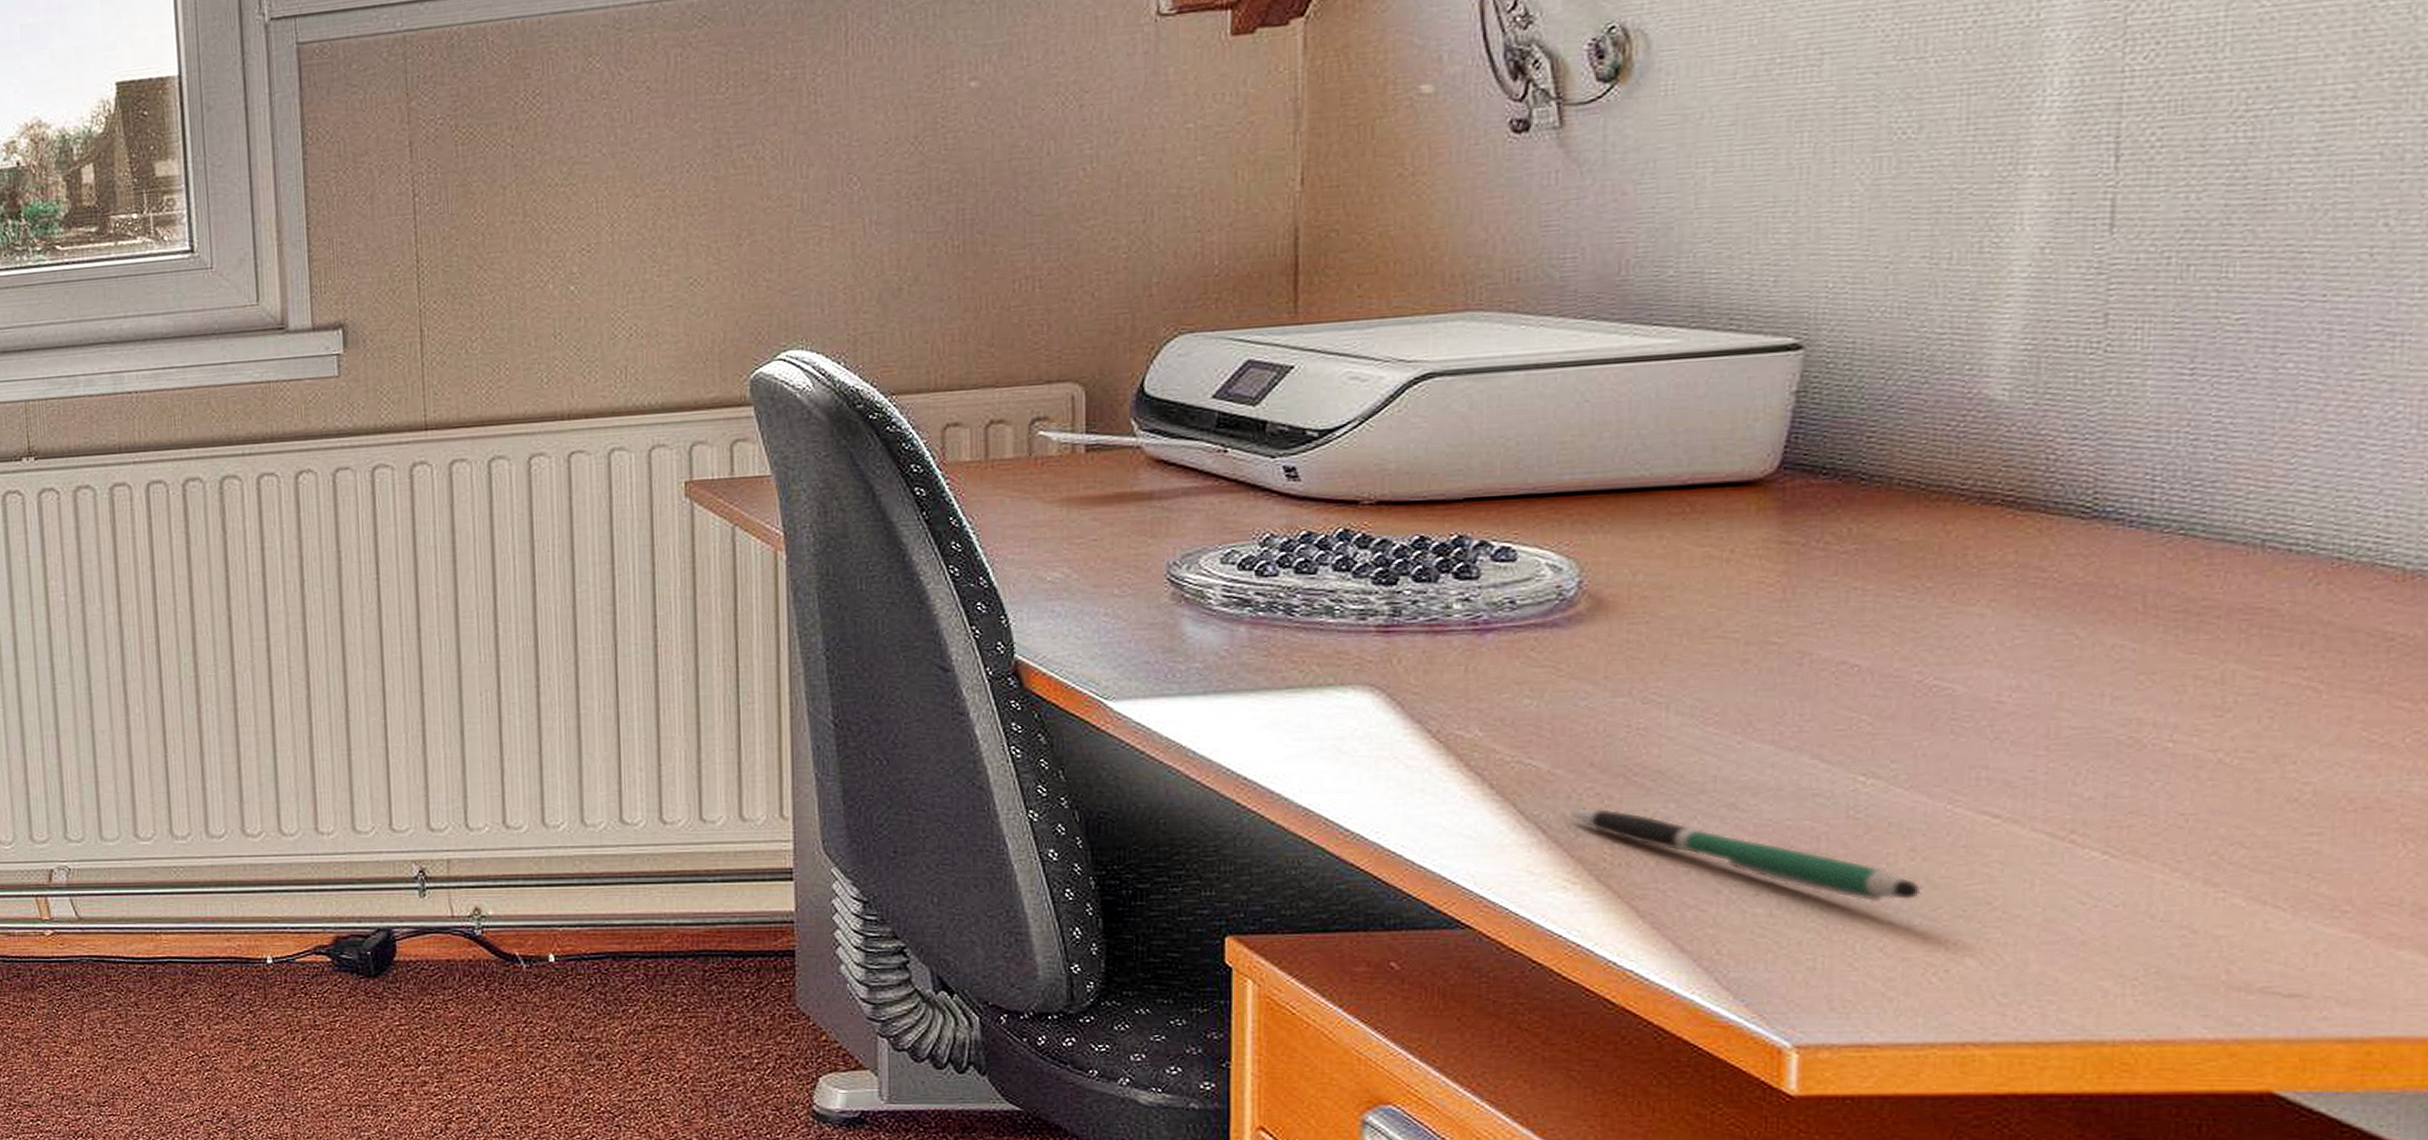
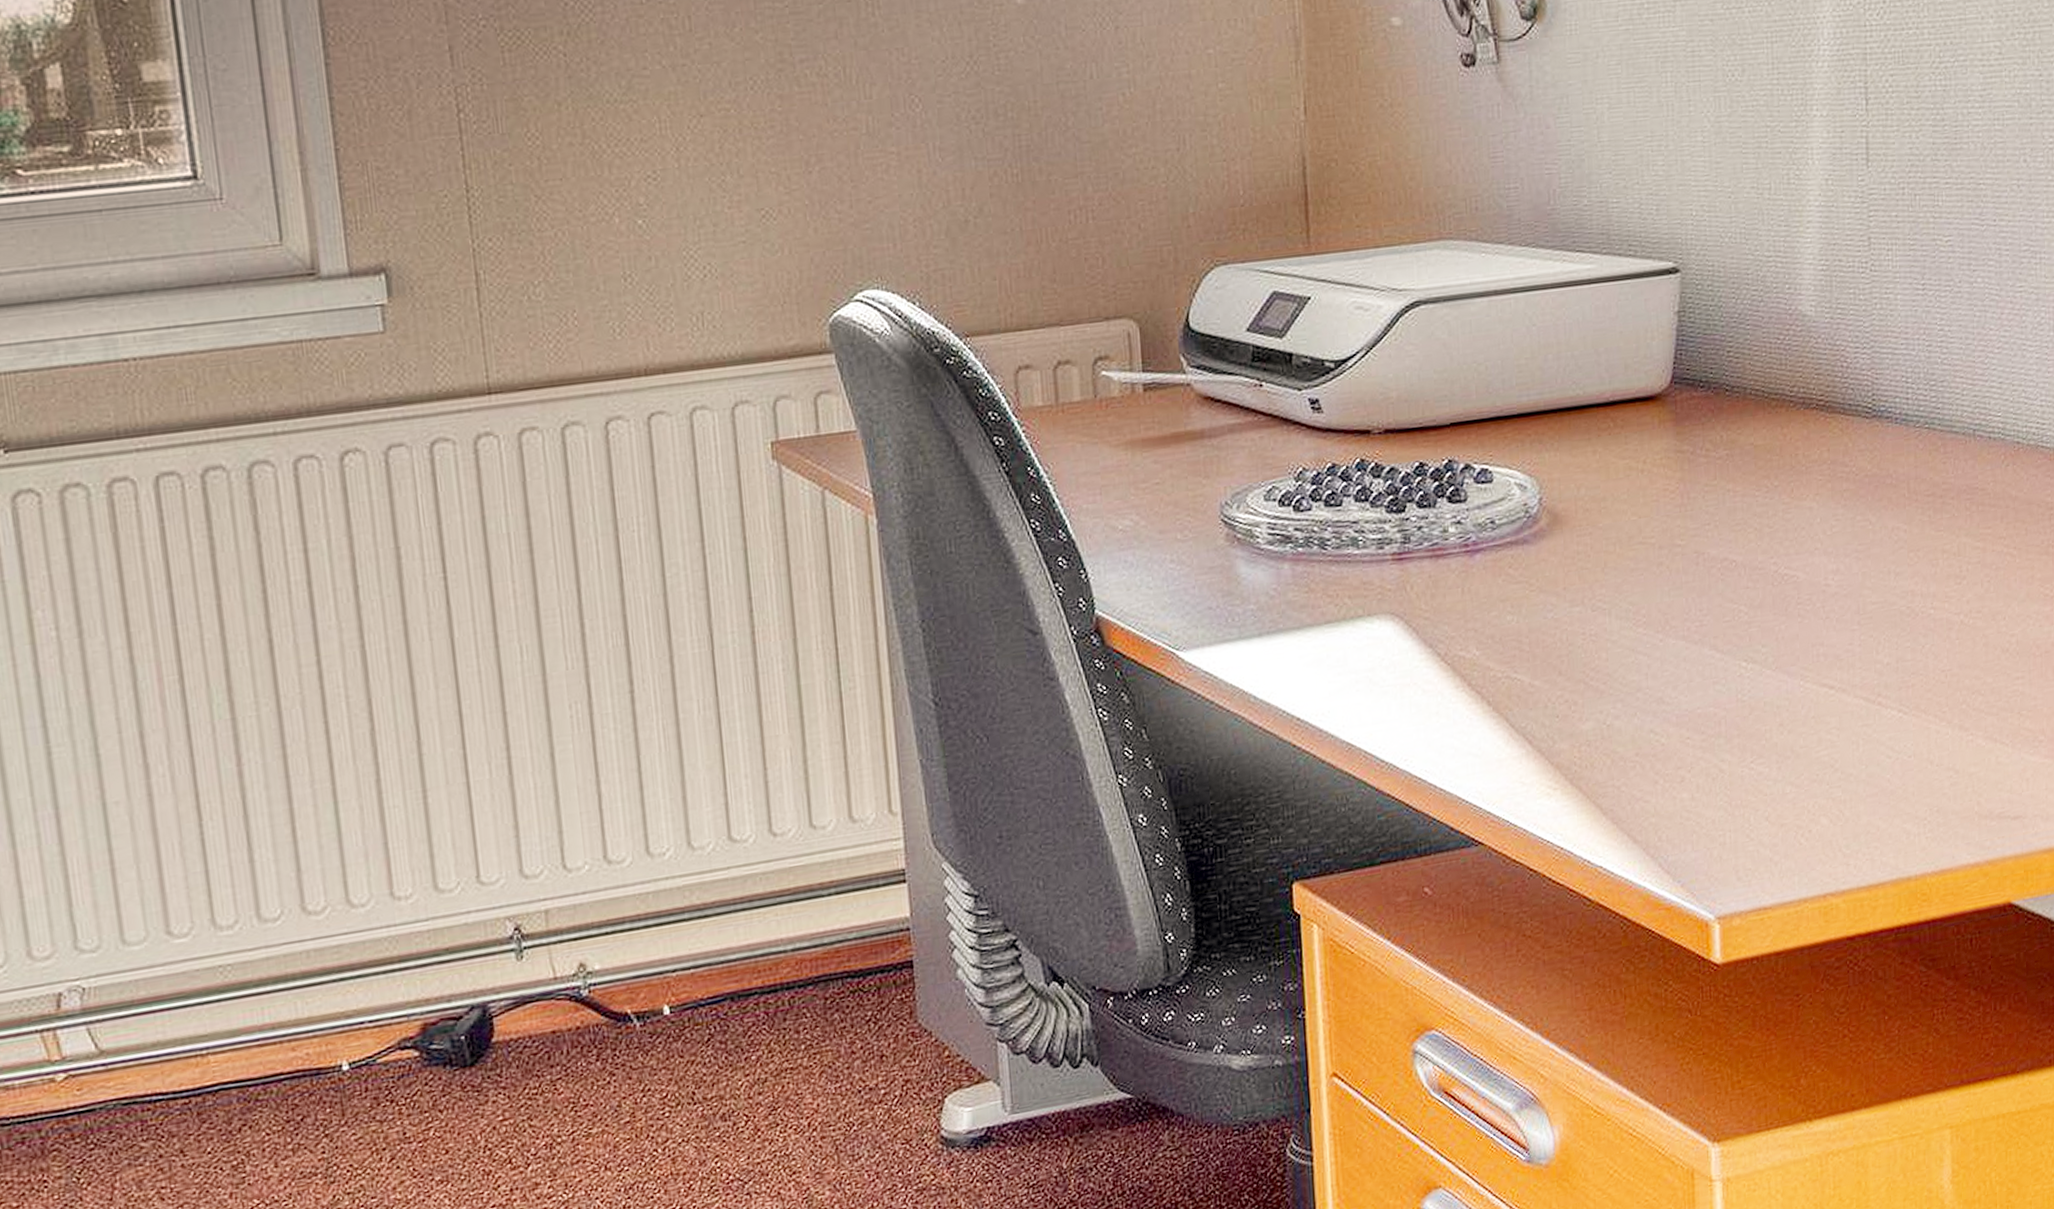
pen: present [1568,808,1922,903] -> none [1546,714,1789,777]

